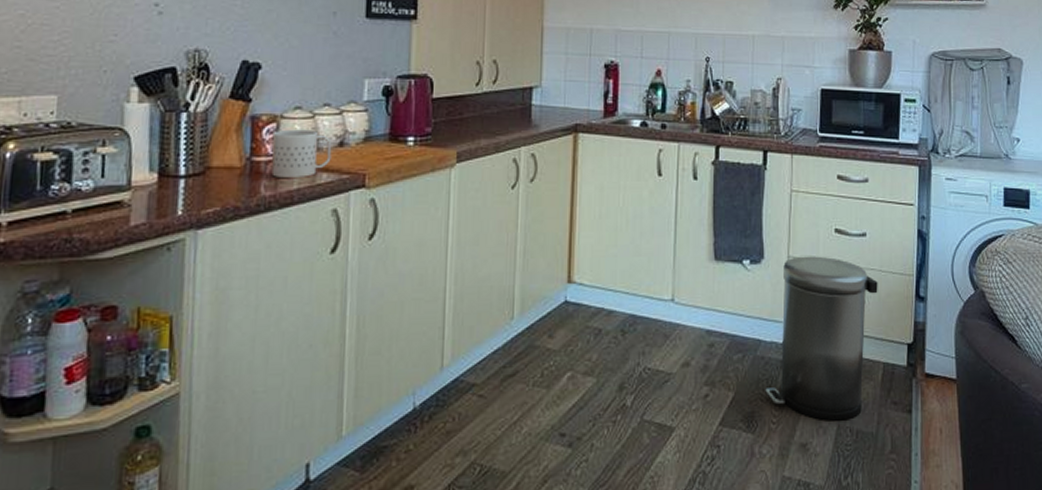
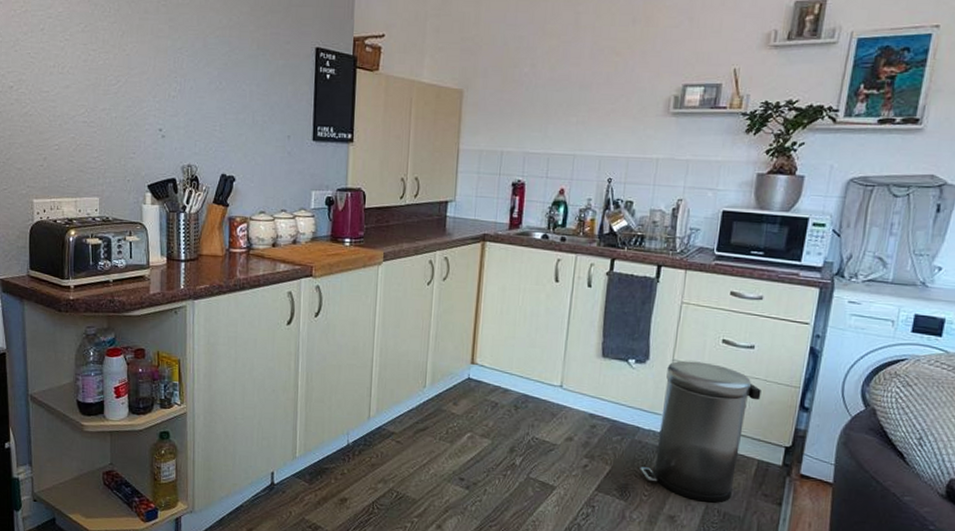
mug: present [271,129,332,179] -> none [244,228,288,267]

